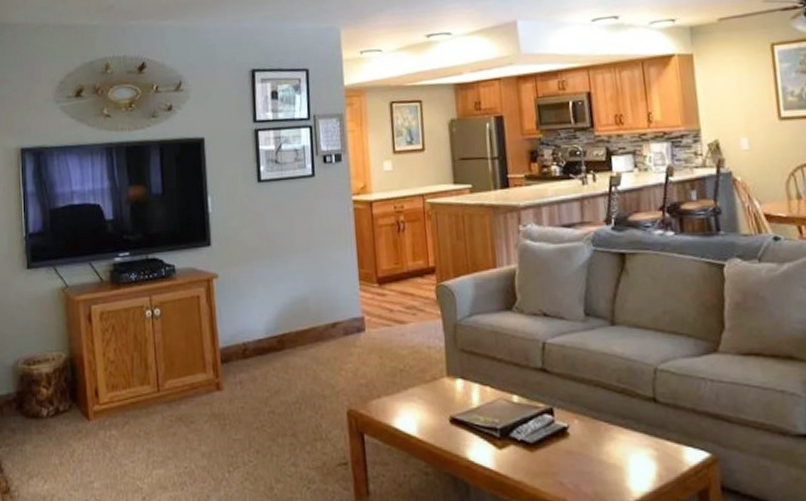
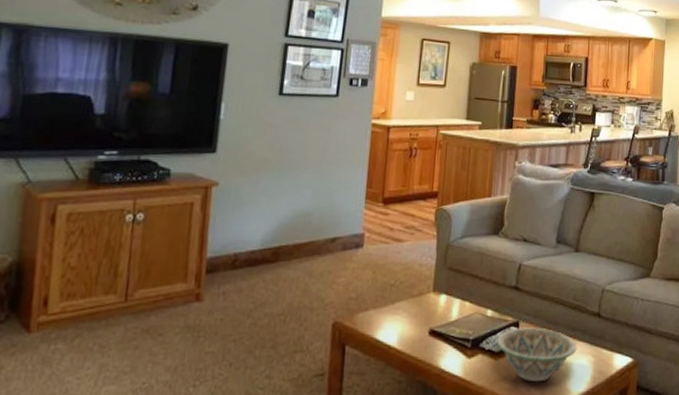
decorative bowl: none [529,415,632,477] -> present [497,327,577,381]

